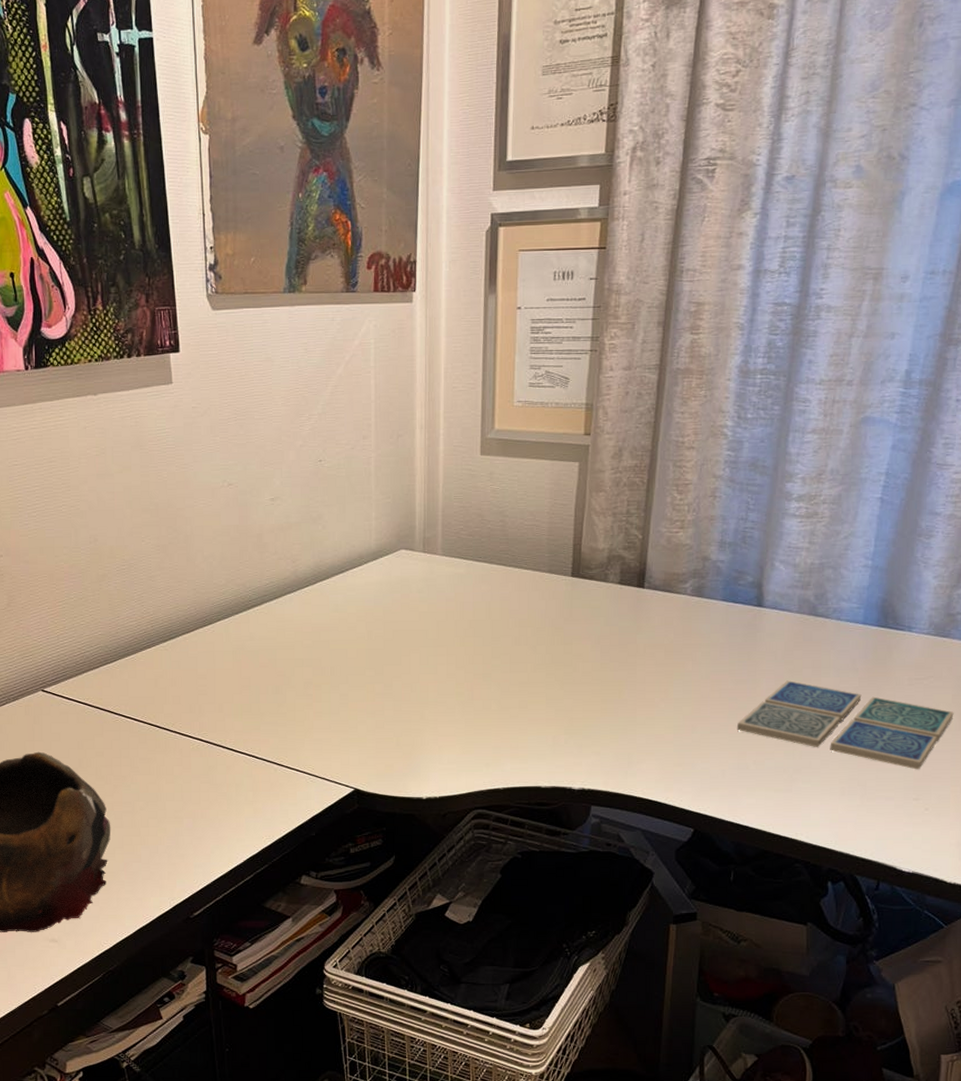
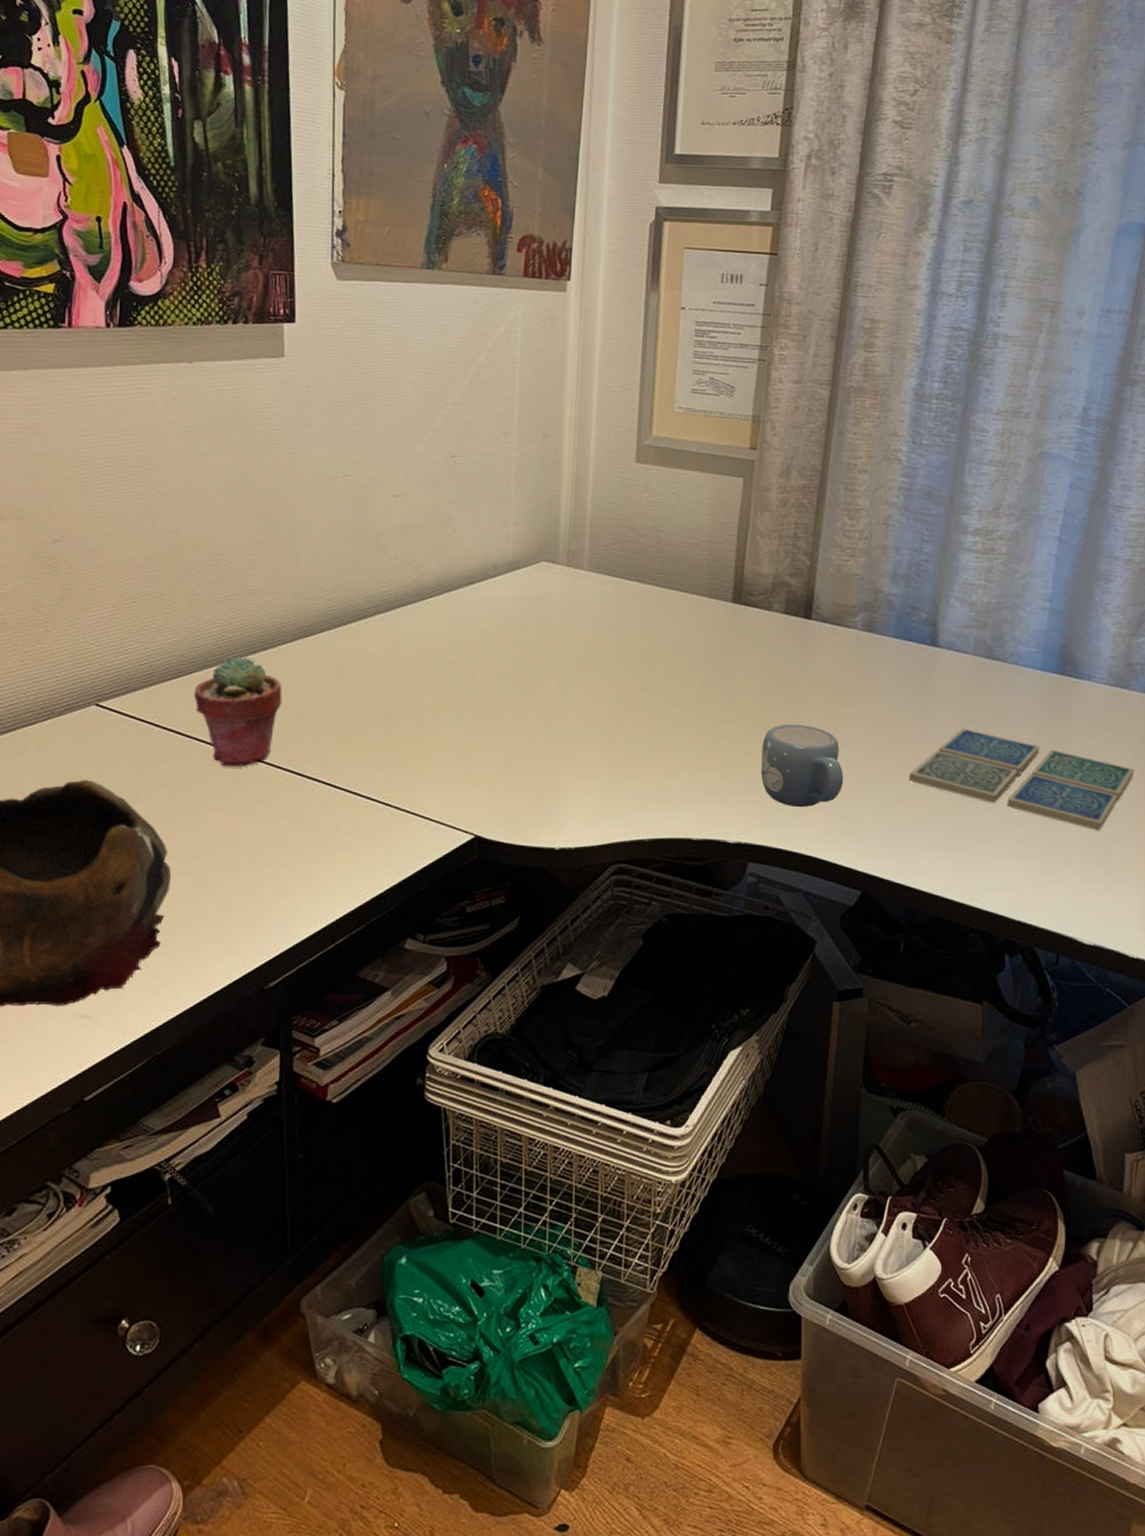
potted succulent: none [118,644,189,738] -> present [194,655,282,767]
mug: none [601,683,677,757] -> present [761,723,844,808]

